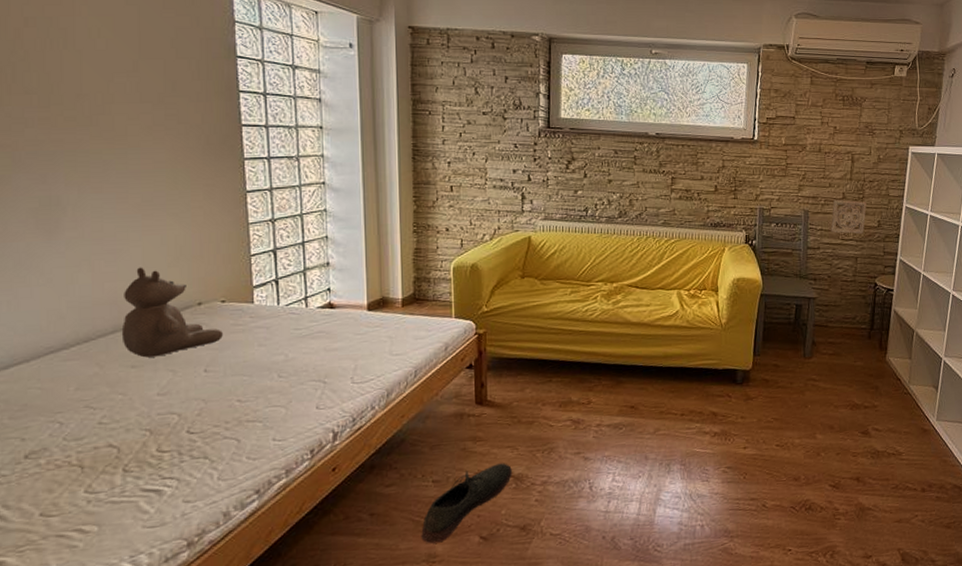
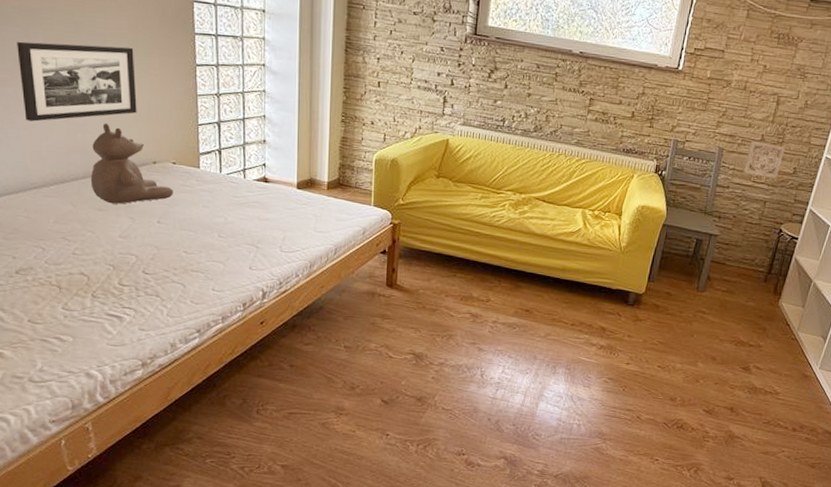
picture frame: none [32,181,178,277] -> present [17,41,137,122]
shoe: present [421,463,512,544] -> none [332,341,414,399]

